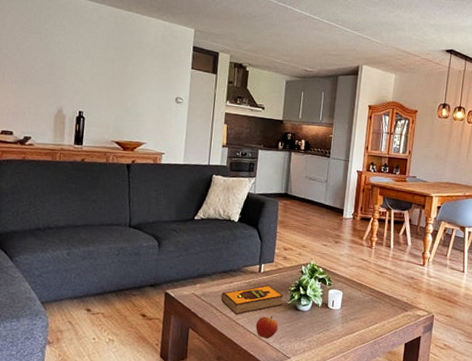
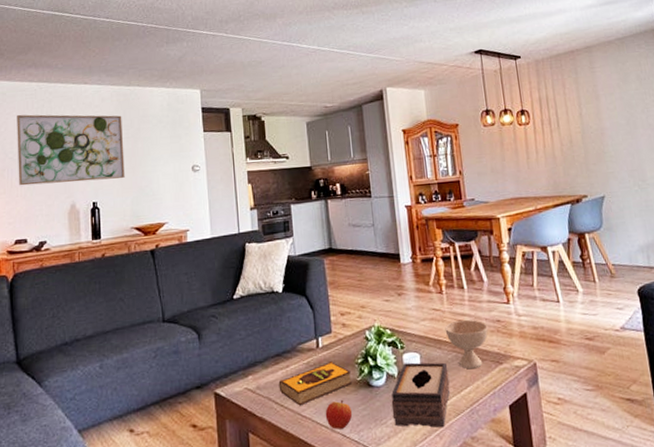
wall art: none [10,14,117,95] -> present [17,114,125,186]
tissue box: none [310,297,363,351] -> present [391,362,450,428]
bowl: none [367,271,403,311] -> present [445,319,488,369]

